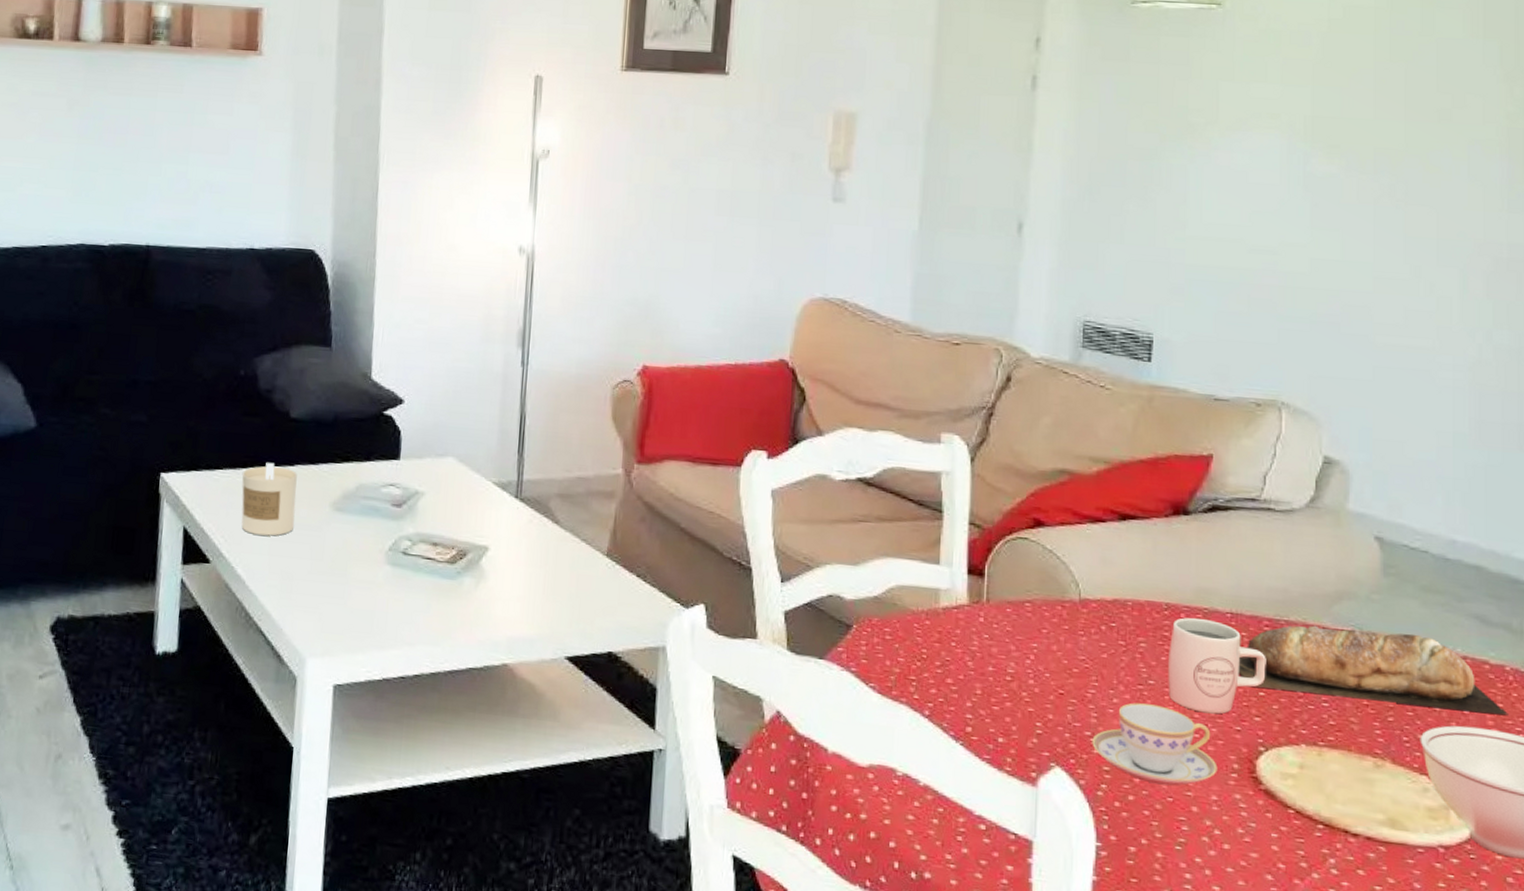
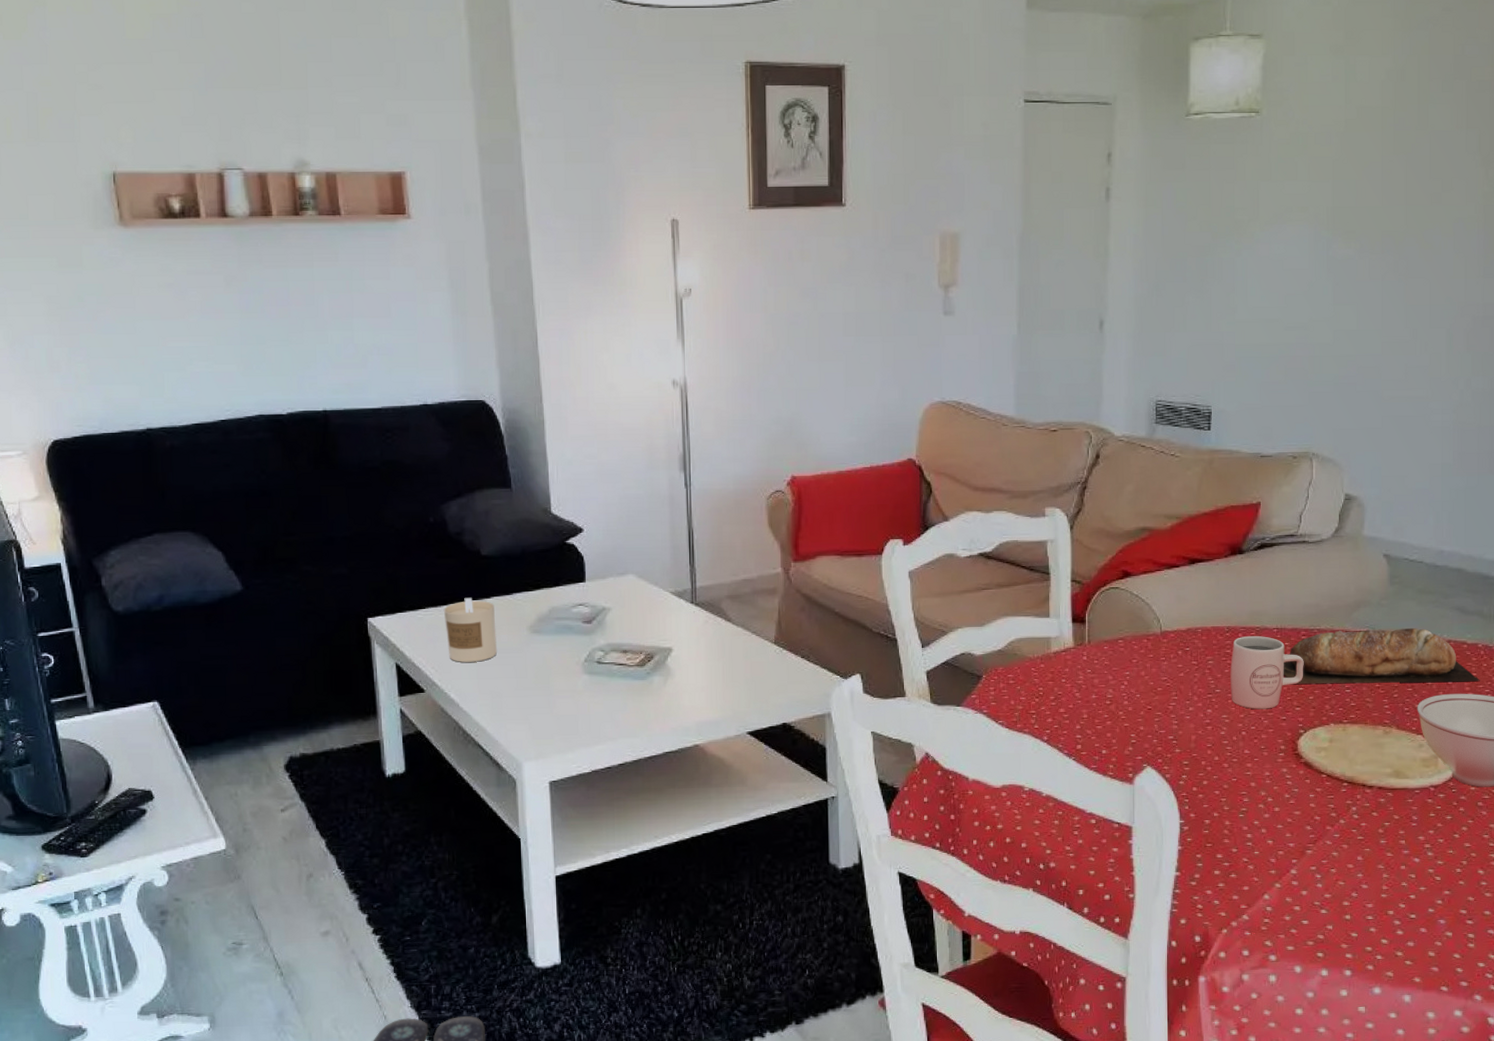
teacup: present [1092,702,1218,786] -> none [1174,708,1269,769]

